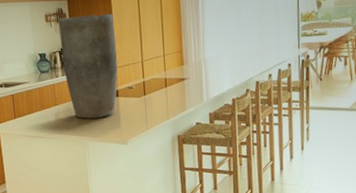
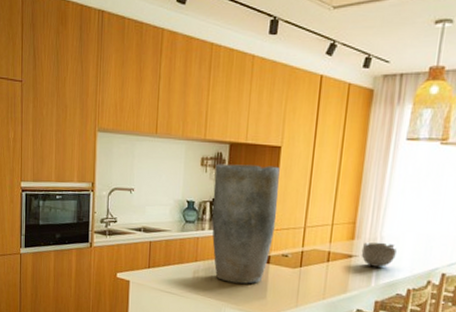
bowl: none [191,63,218,85] -> present [361,242,397,267]

